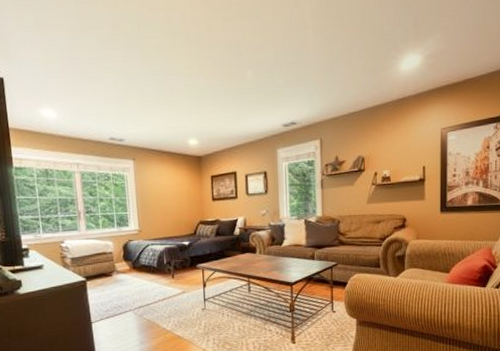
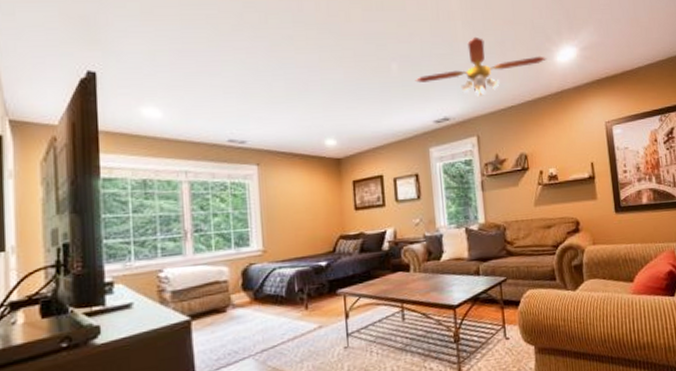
ceiling fan: none [267,44,390,102] -> present [415,36,546,96]

